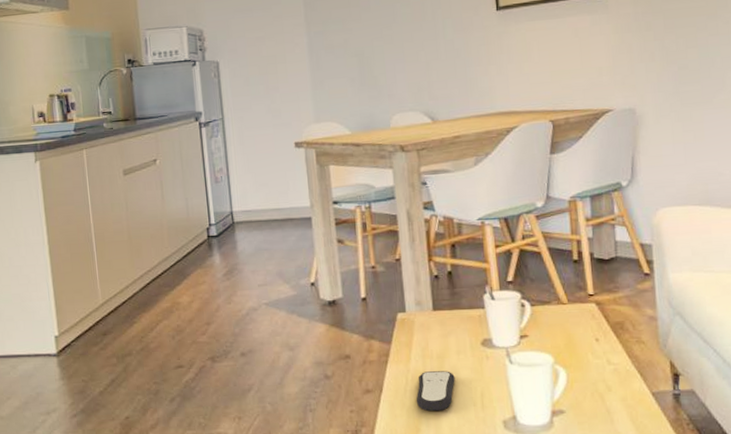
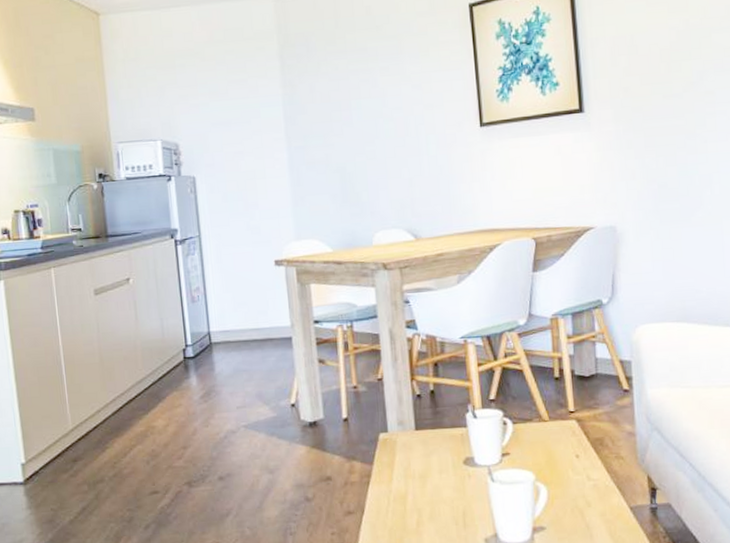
remote control: present [416,371,455,411] -> none [398,490,437,531]

